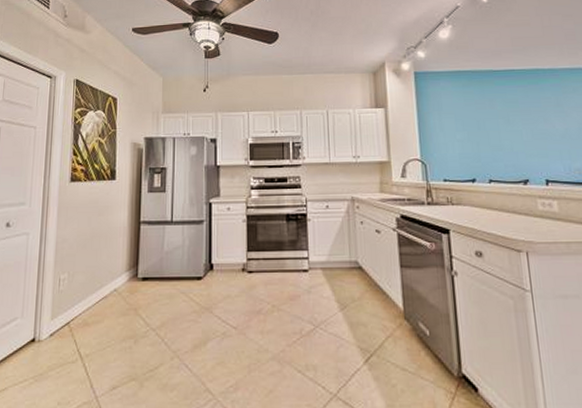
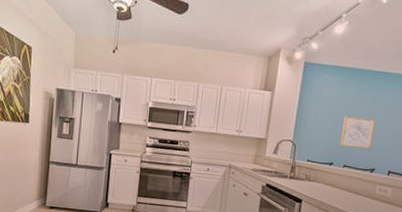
wall art: none [474,122,516,158] -> present [340,116,375,149]

